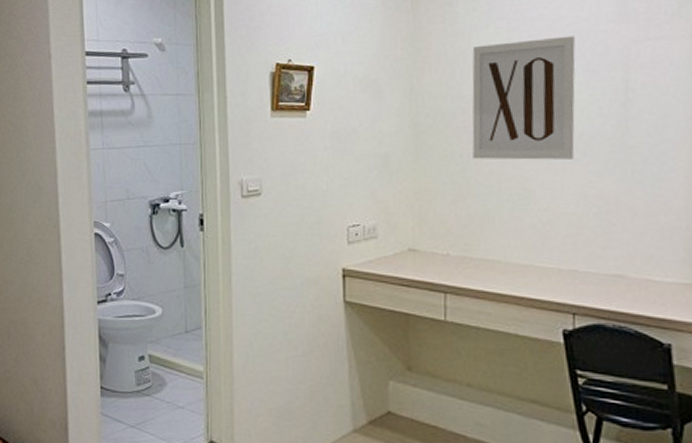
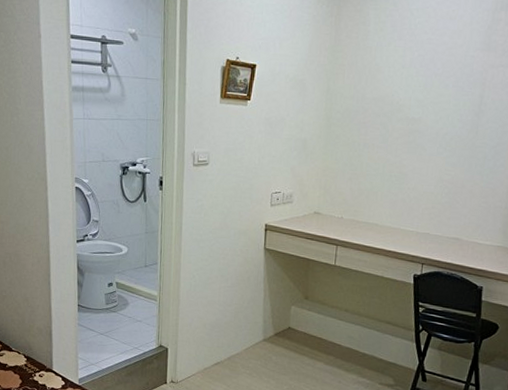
wall art: present [472,36,576,160] -> none [367,57,451,153]

